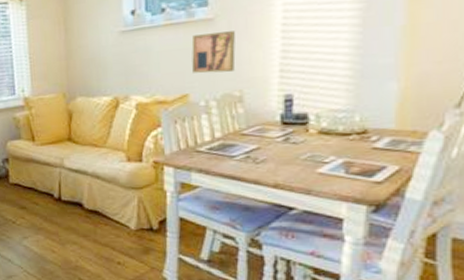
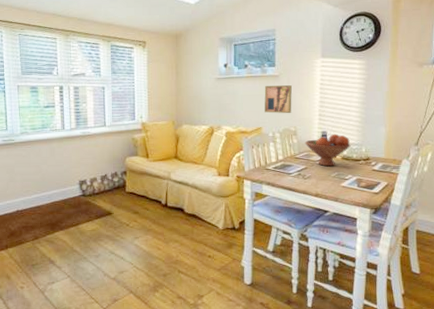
fruit bowl: none [256,96,335,145] -> present [305,133,351,167]

